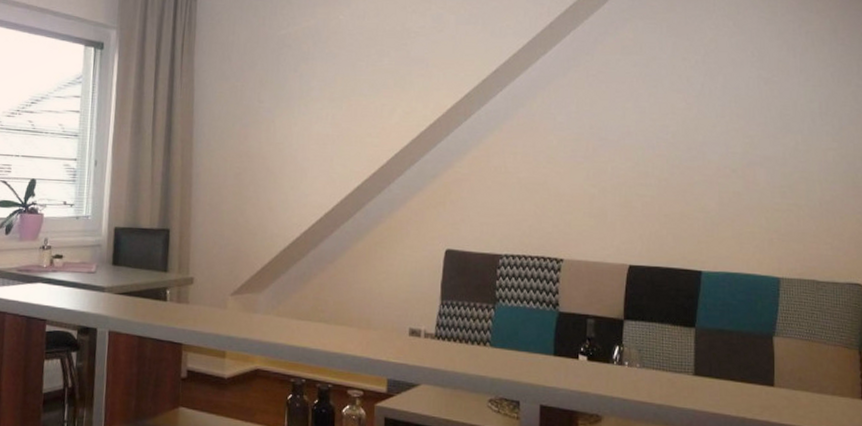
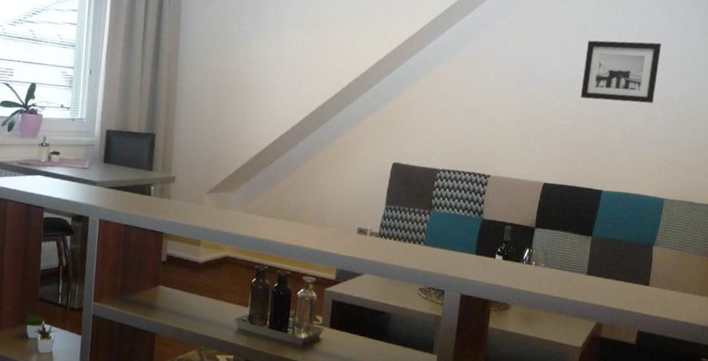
wall art: none [662,93,755,165] -> present [580,40,662,103]

